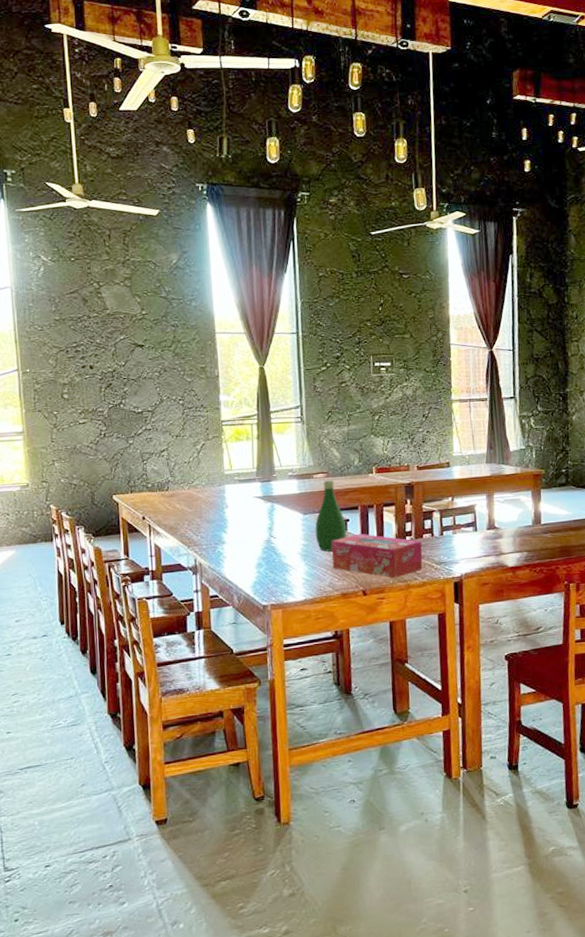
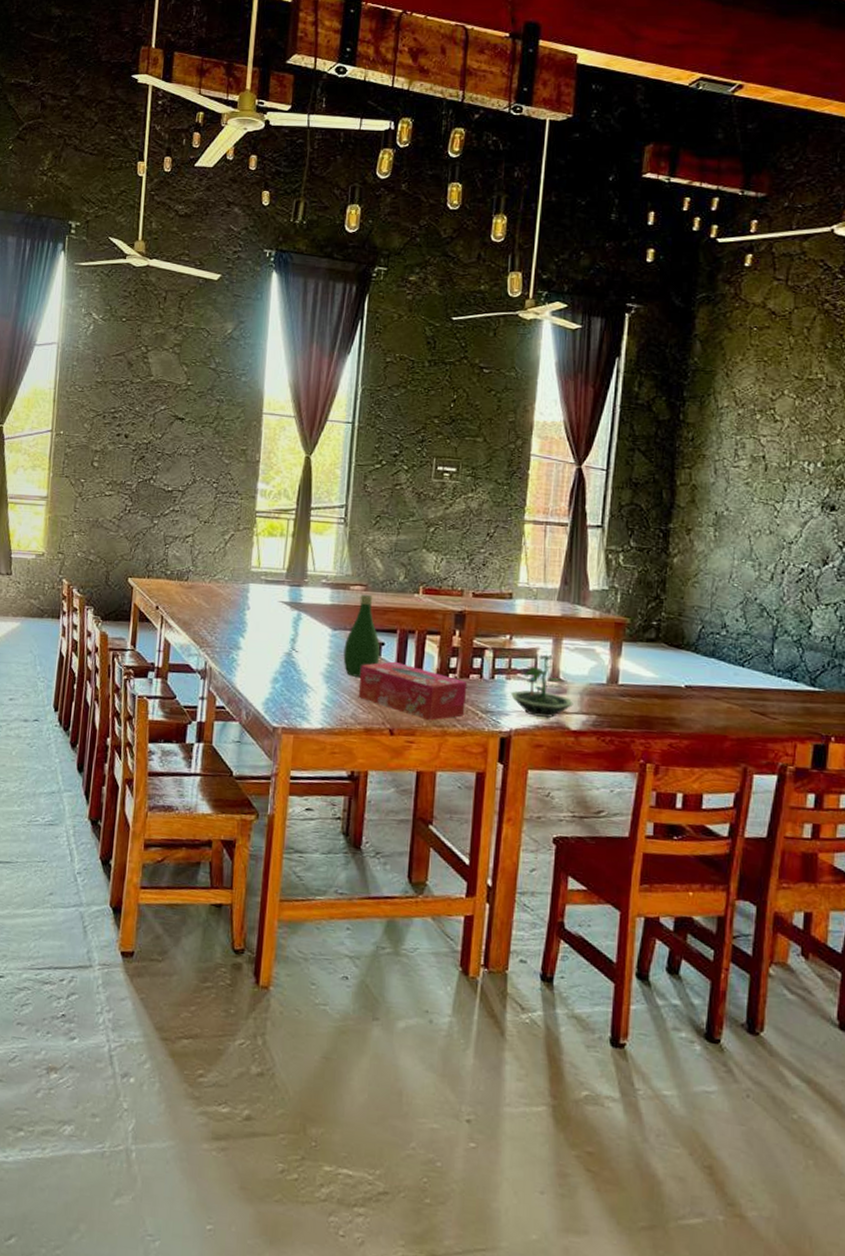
terrarium: none [457,508,508,561] -> present [510,654,573,718]

